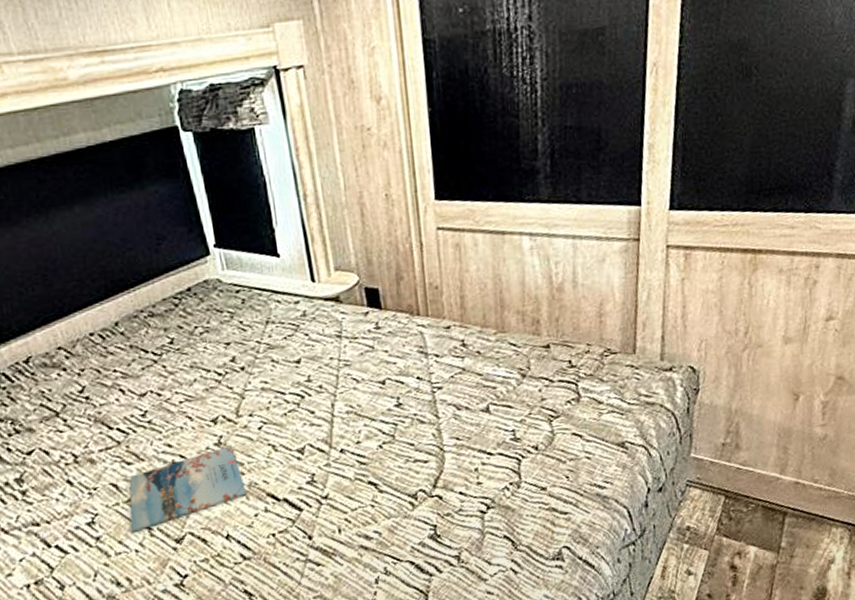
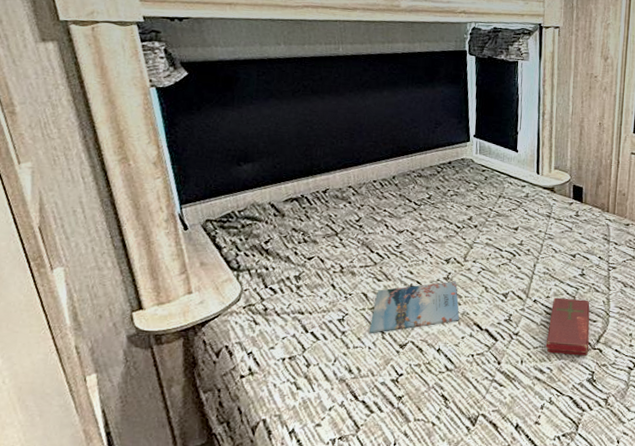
book: none [365,436,425,513] -> present [545,297,590,356]

